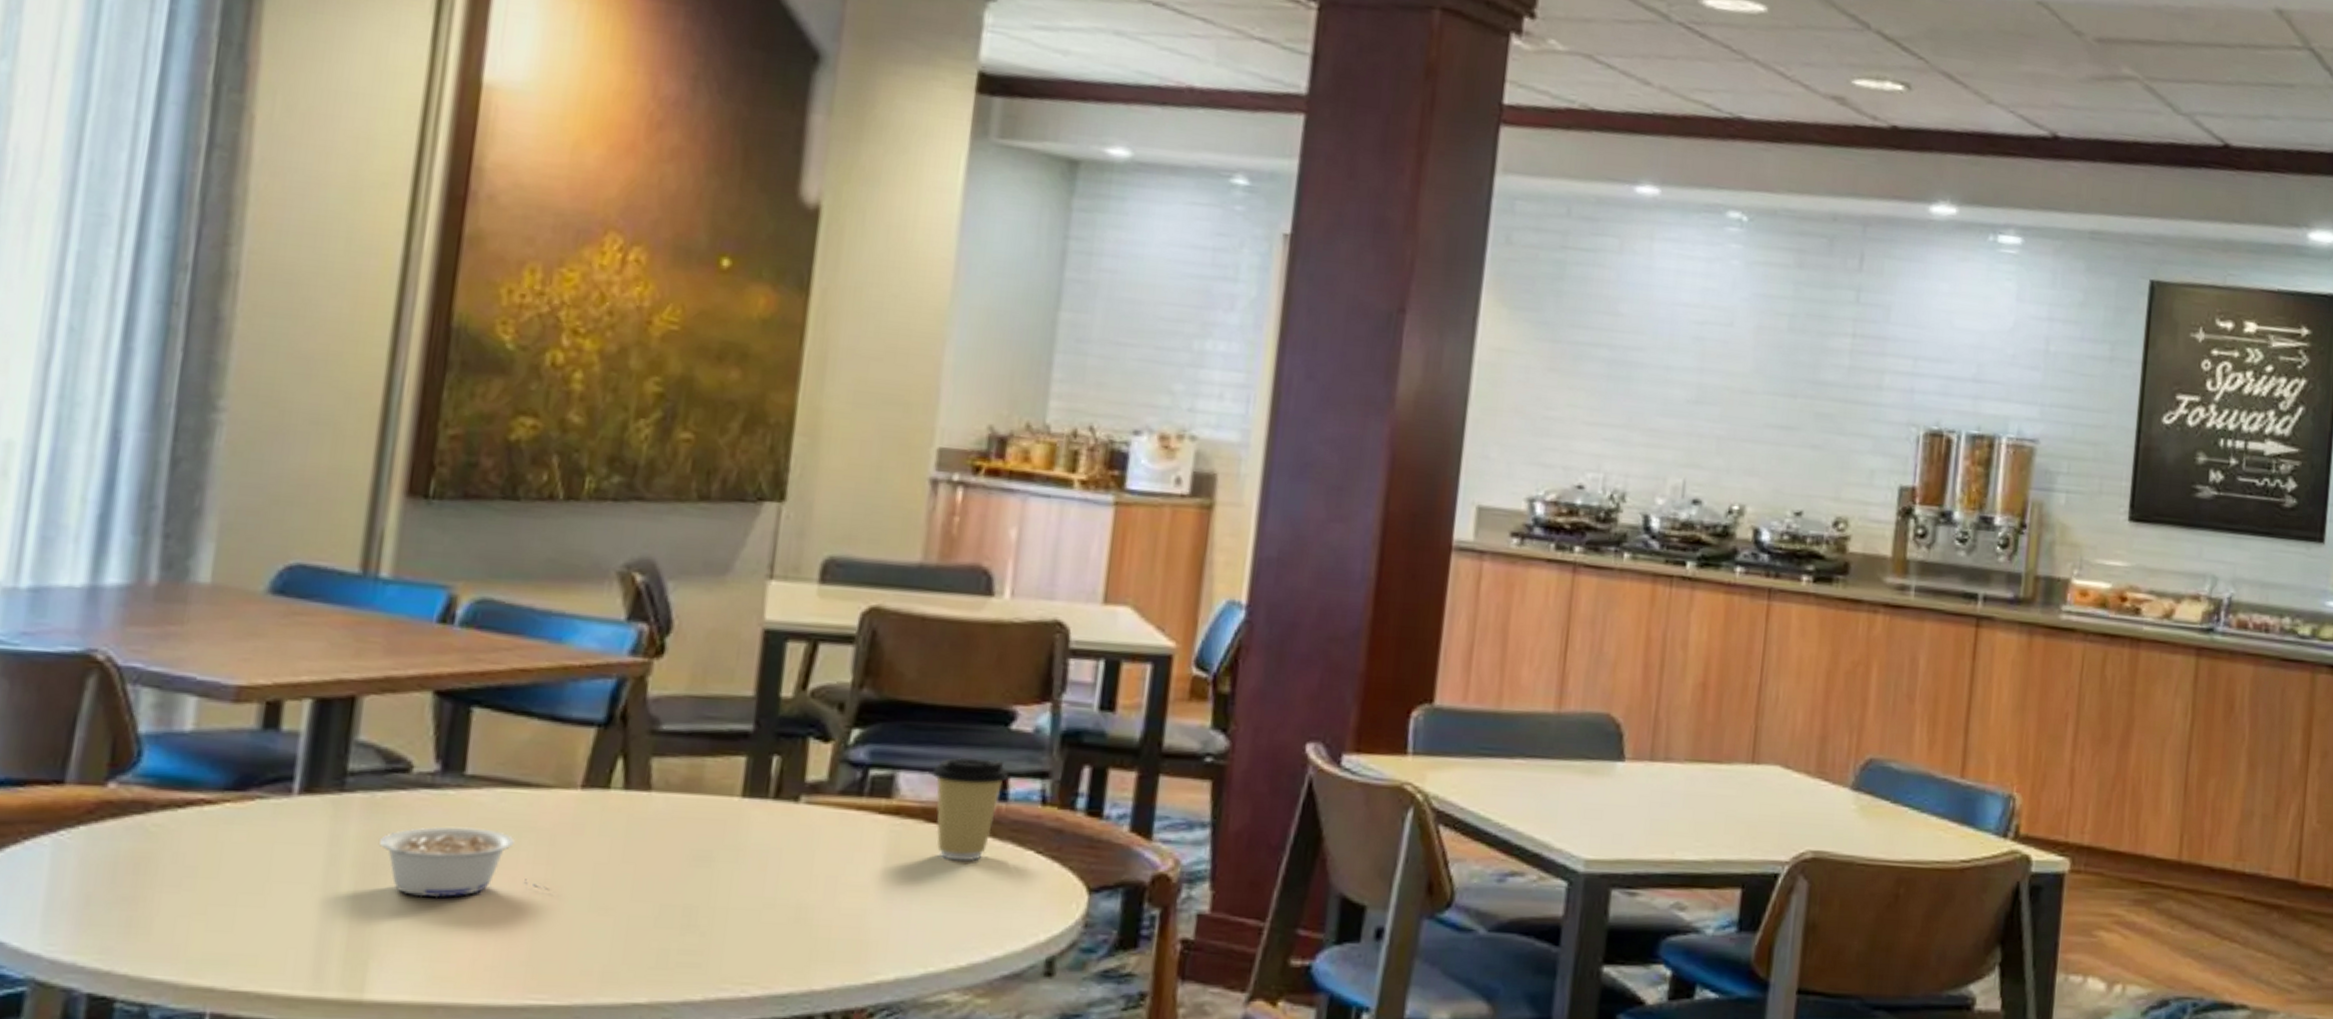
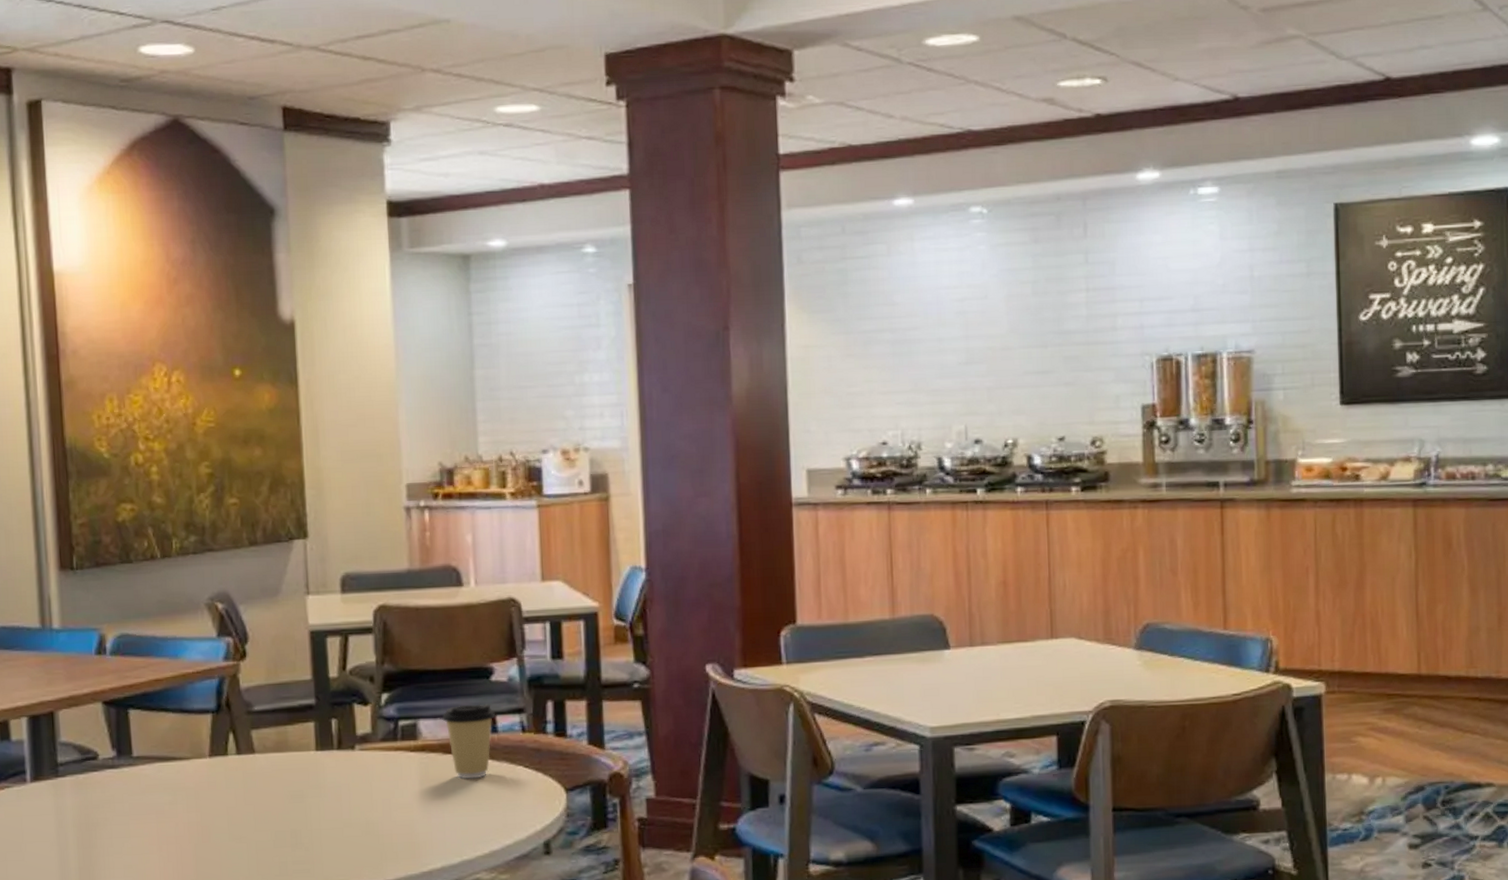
legume: present [379,826,515,898] -> none [87,792,173,843]

